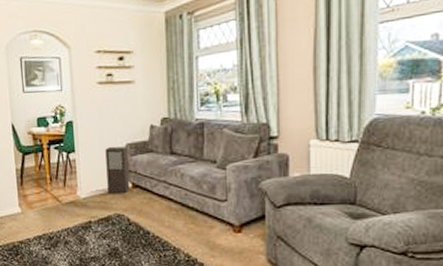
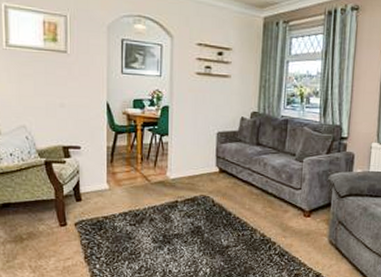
cabinet: present [105,146,130,193] -> none [196,133,218,177]

